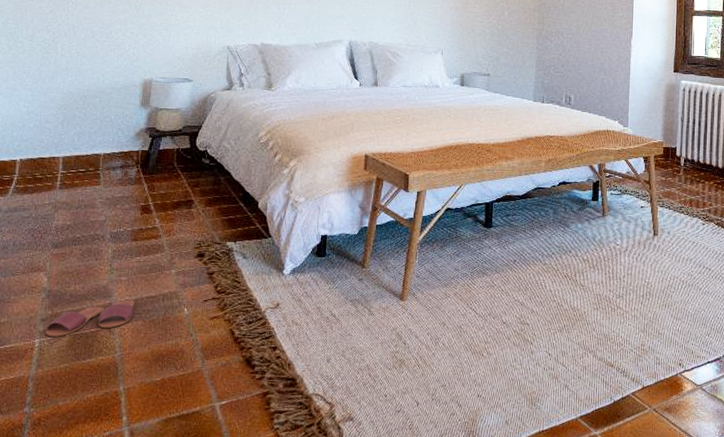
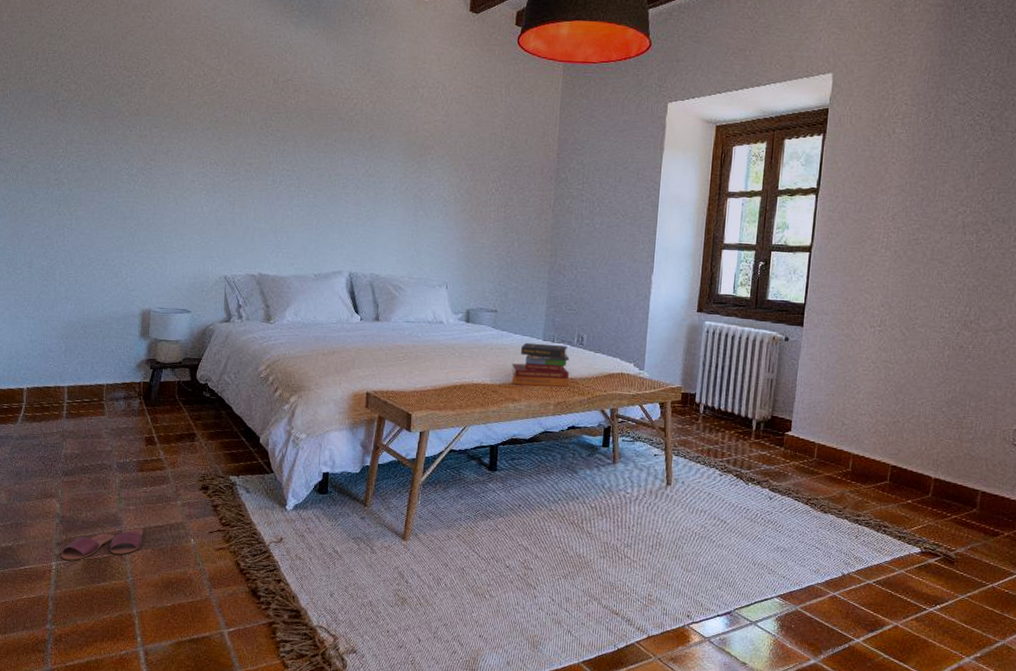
books: none [504,103,559,145] -> present [511,342,569,387]

